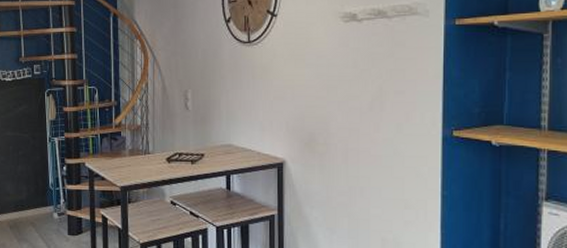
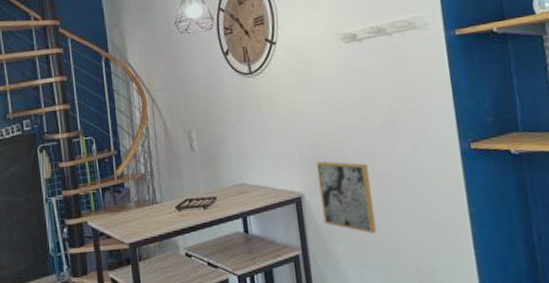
wall art: none [302,132,351,205] -> present [317,161,377,234]

